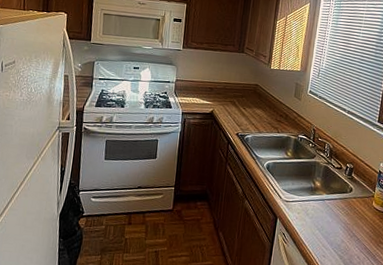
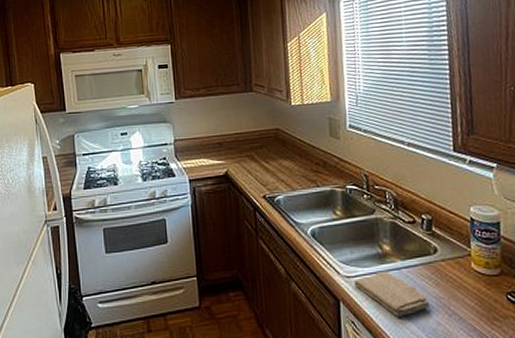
washcloth: none [290,200,340,234] -> present [353,271,431,316]

